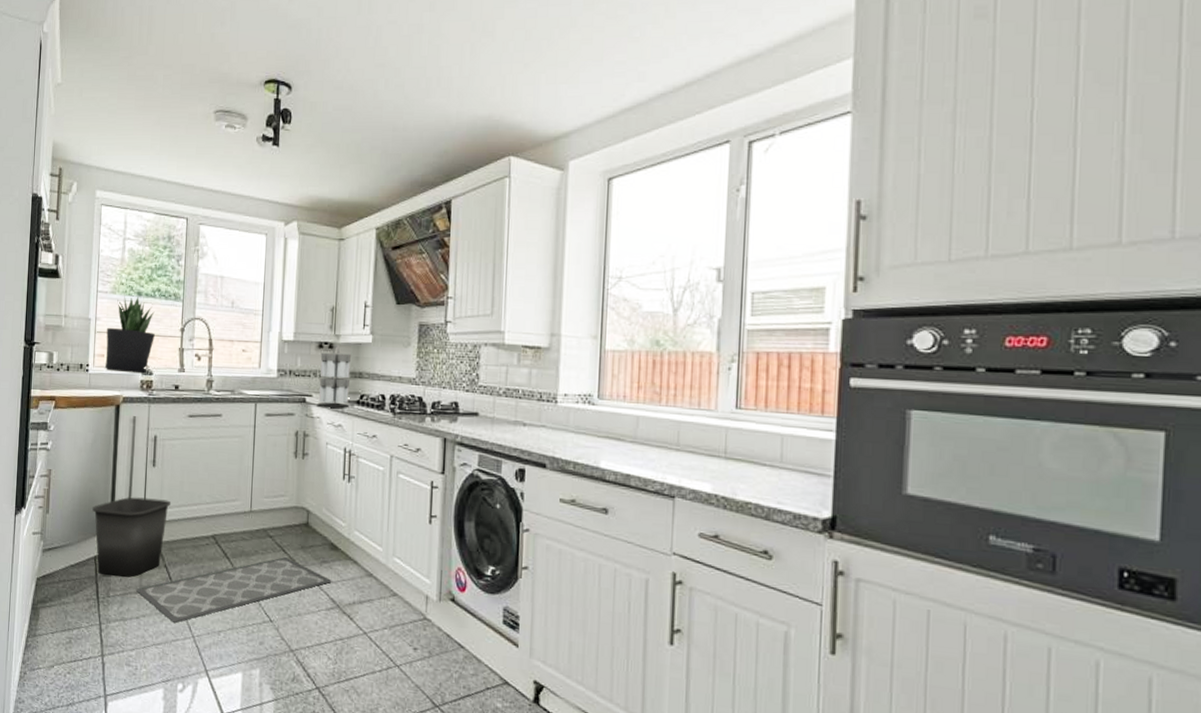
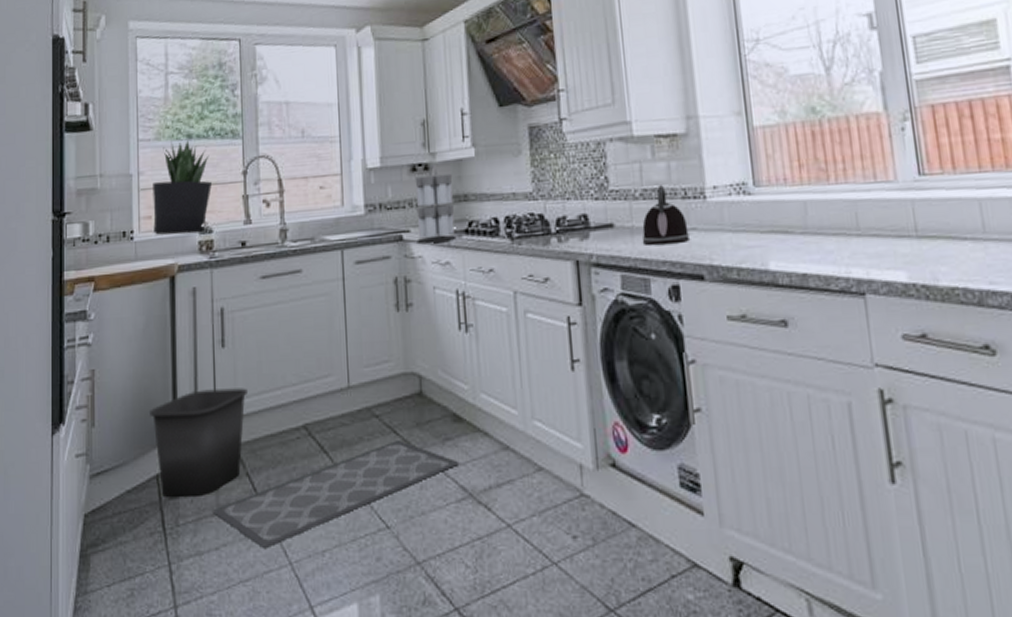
kettle: none [500,387,540,437] -> present [641,185,691,246]

